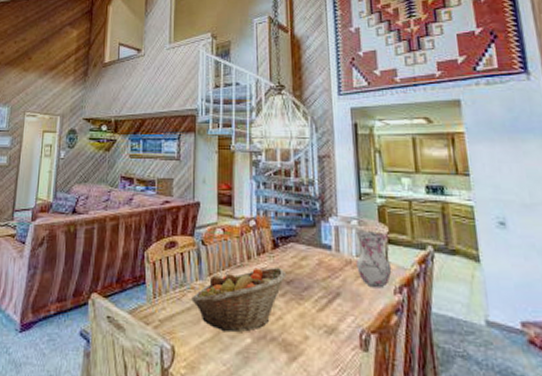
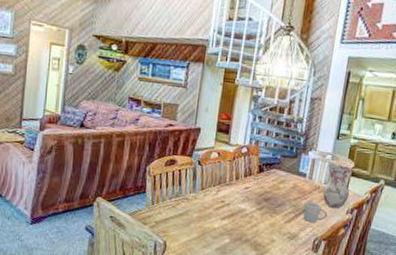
fruit basket: present [191,267,287,332] -> none [184,186,266,234]
mug: none [335,282,370,310] -> present [303,202,328,223]

